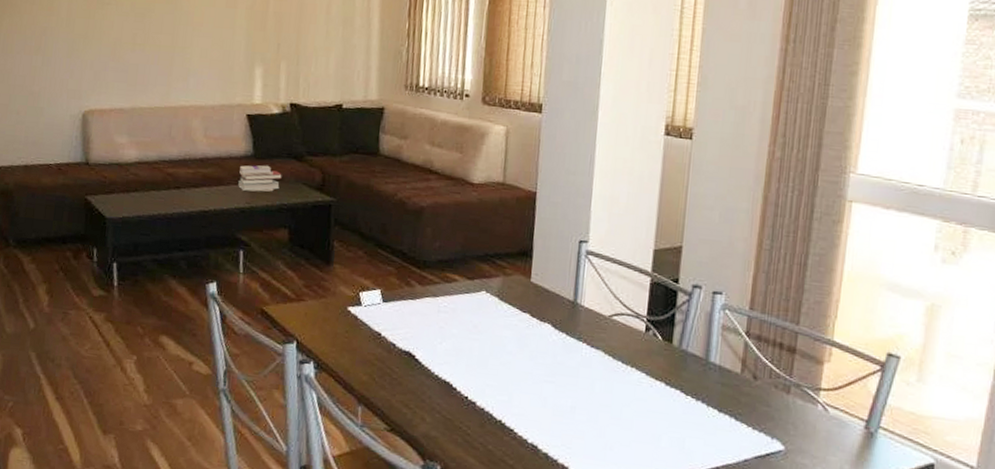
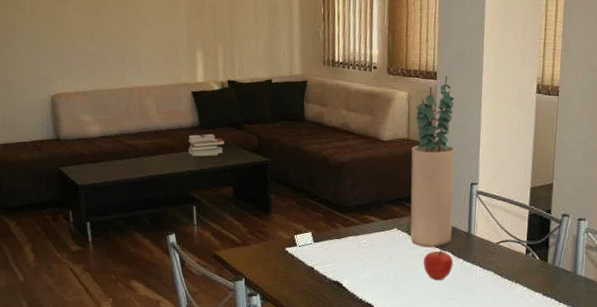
vase: none [501,109,563,317] -> present [410,75,456,247]
fruit: none [516,320,554,359] -> present [423,249,454,281]

